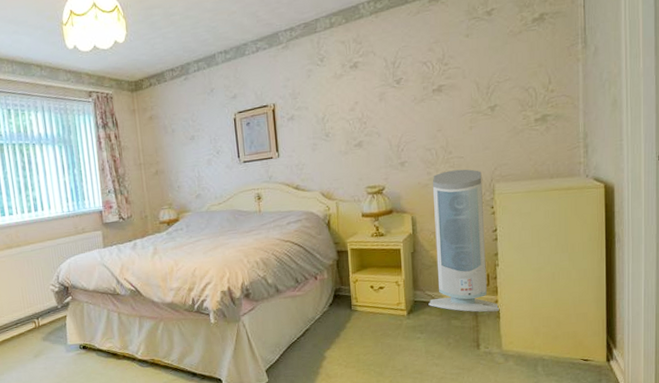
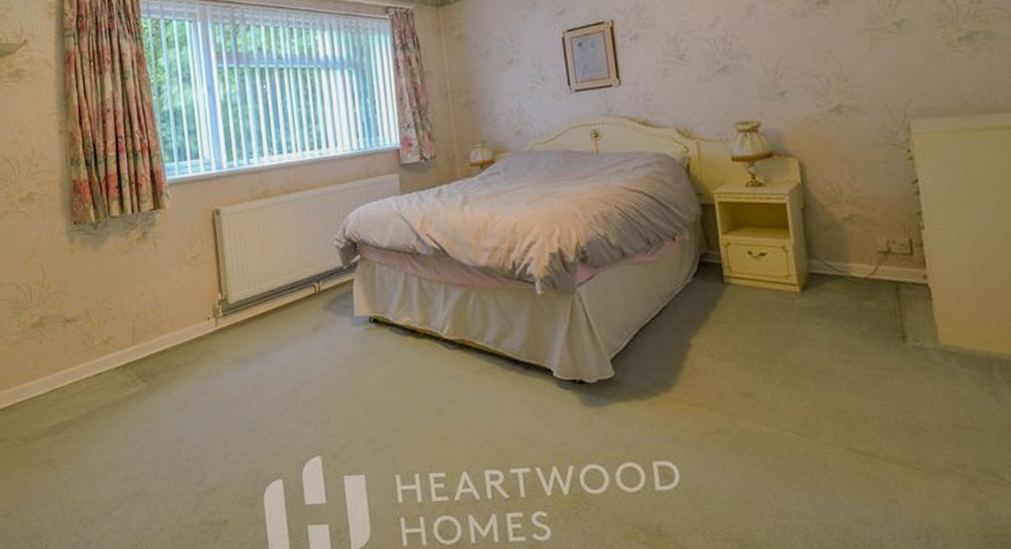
air purifier: present [428,169,501,312] -> none [823,101,932,291]

